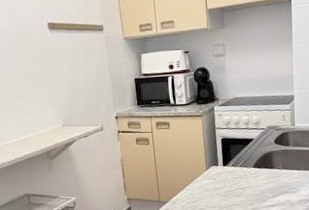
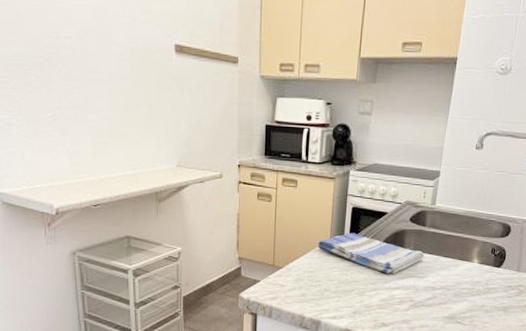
dish towel: none [196,161,293,193] -> present [318,233,424,274]

